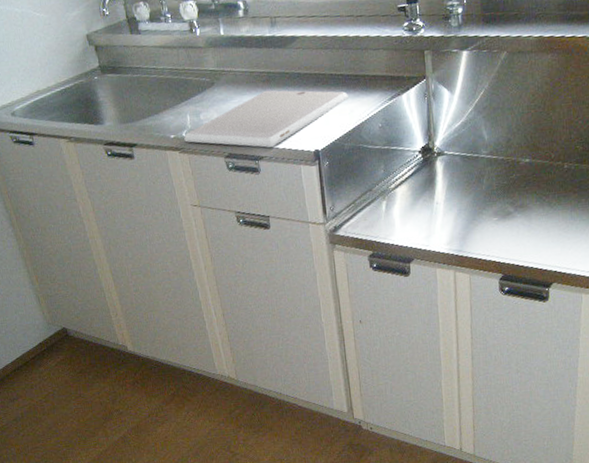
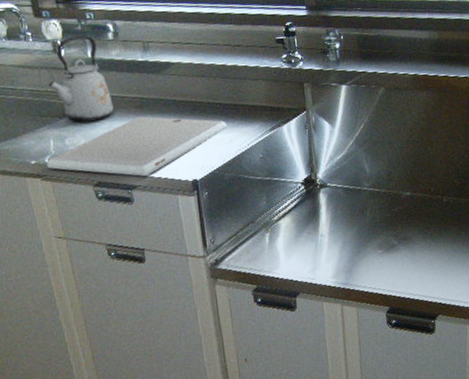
kettle: none [186,13,244,98] -> present [48,35,114,122]

